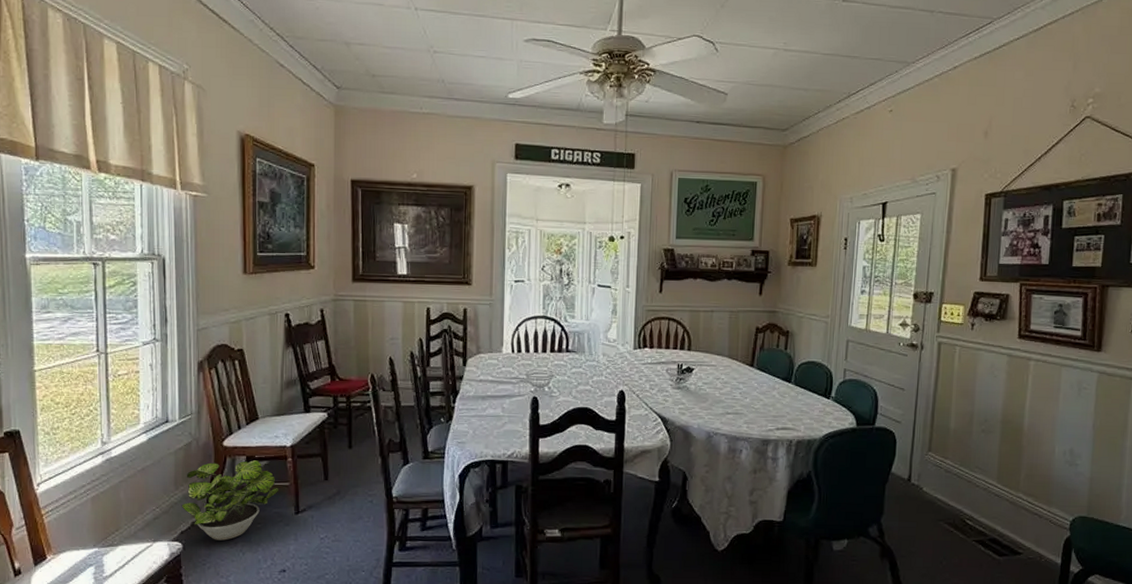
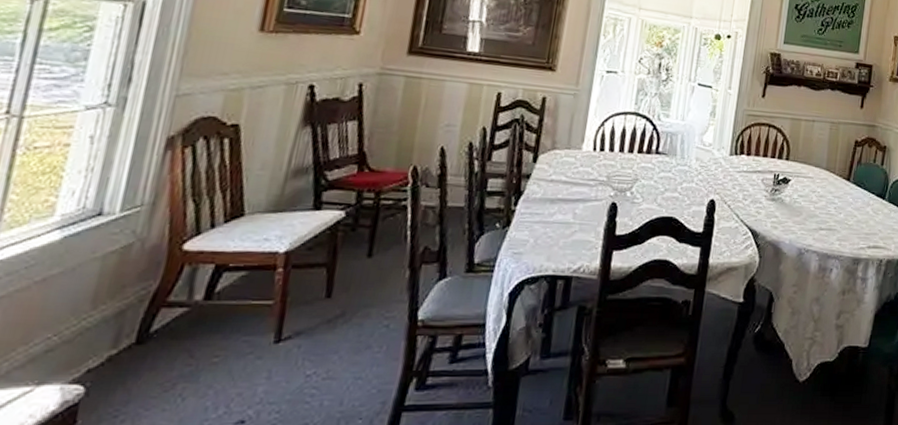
potted plant: present [181,460,279,541] -> none [96,270,257,381]

